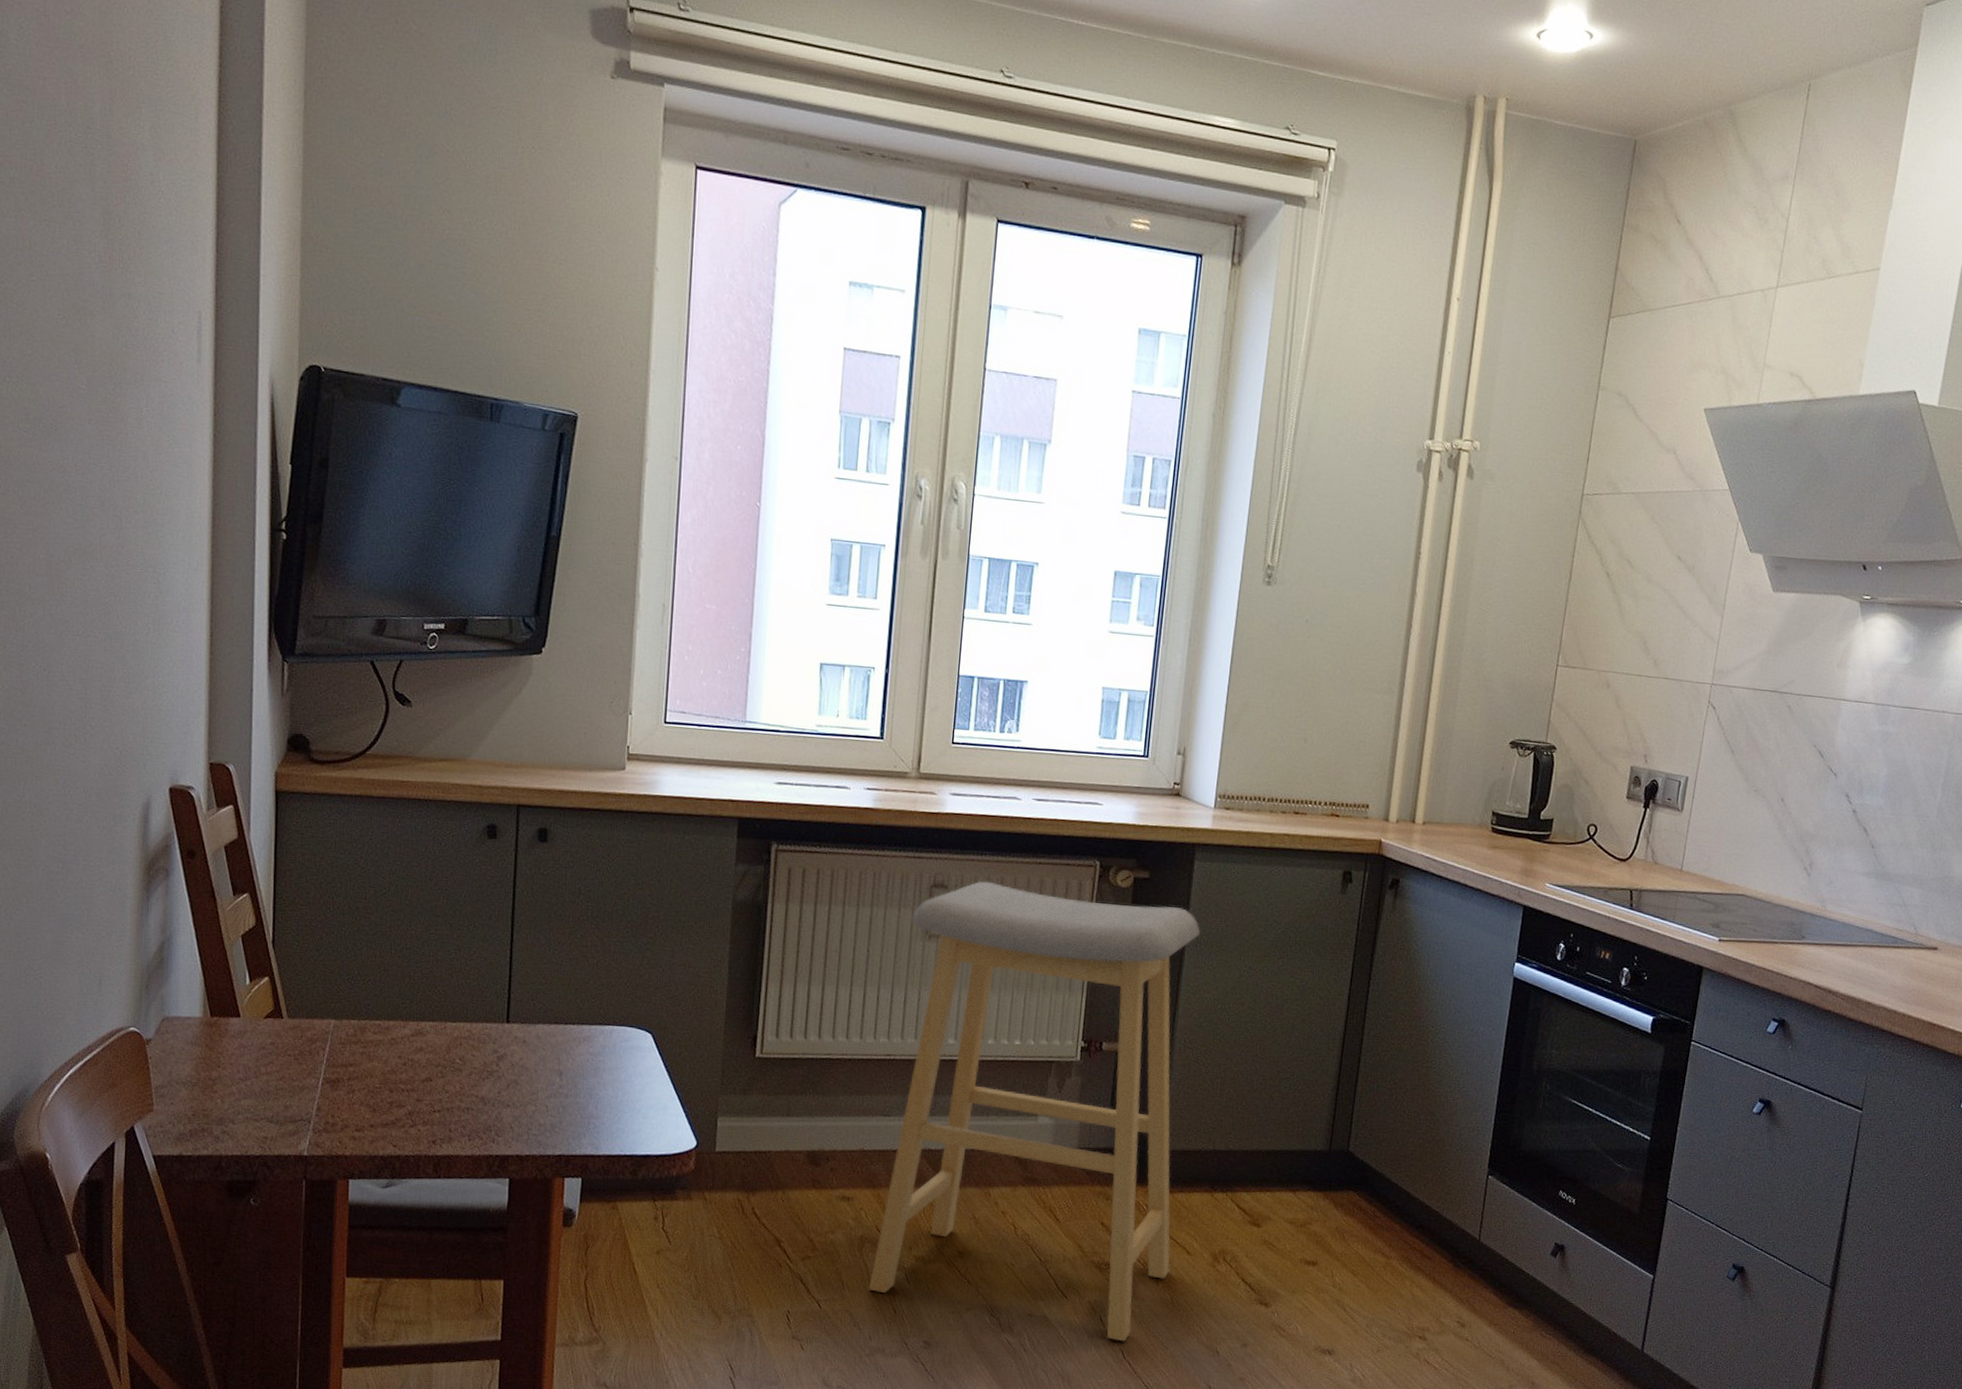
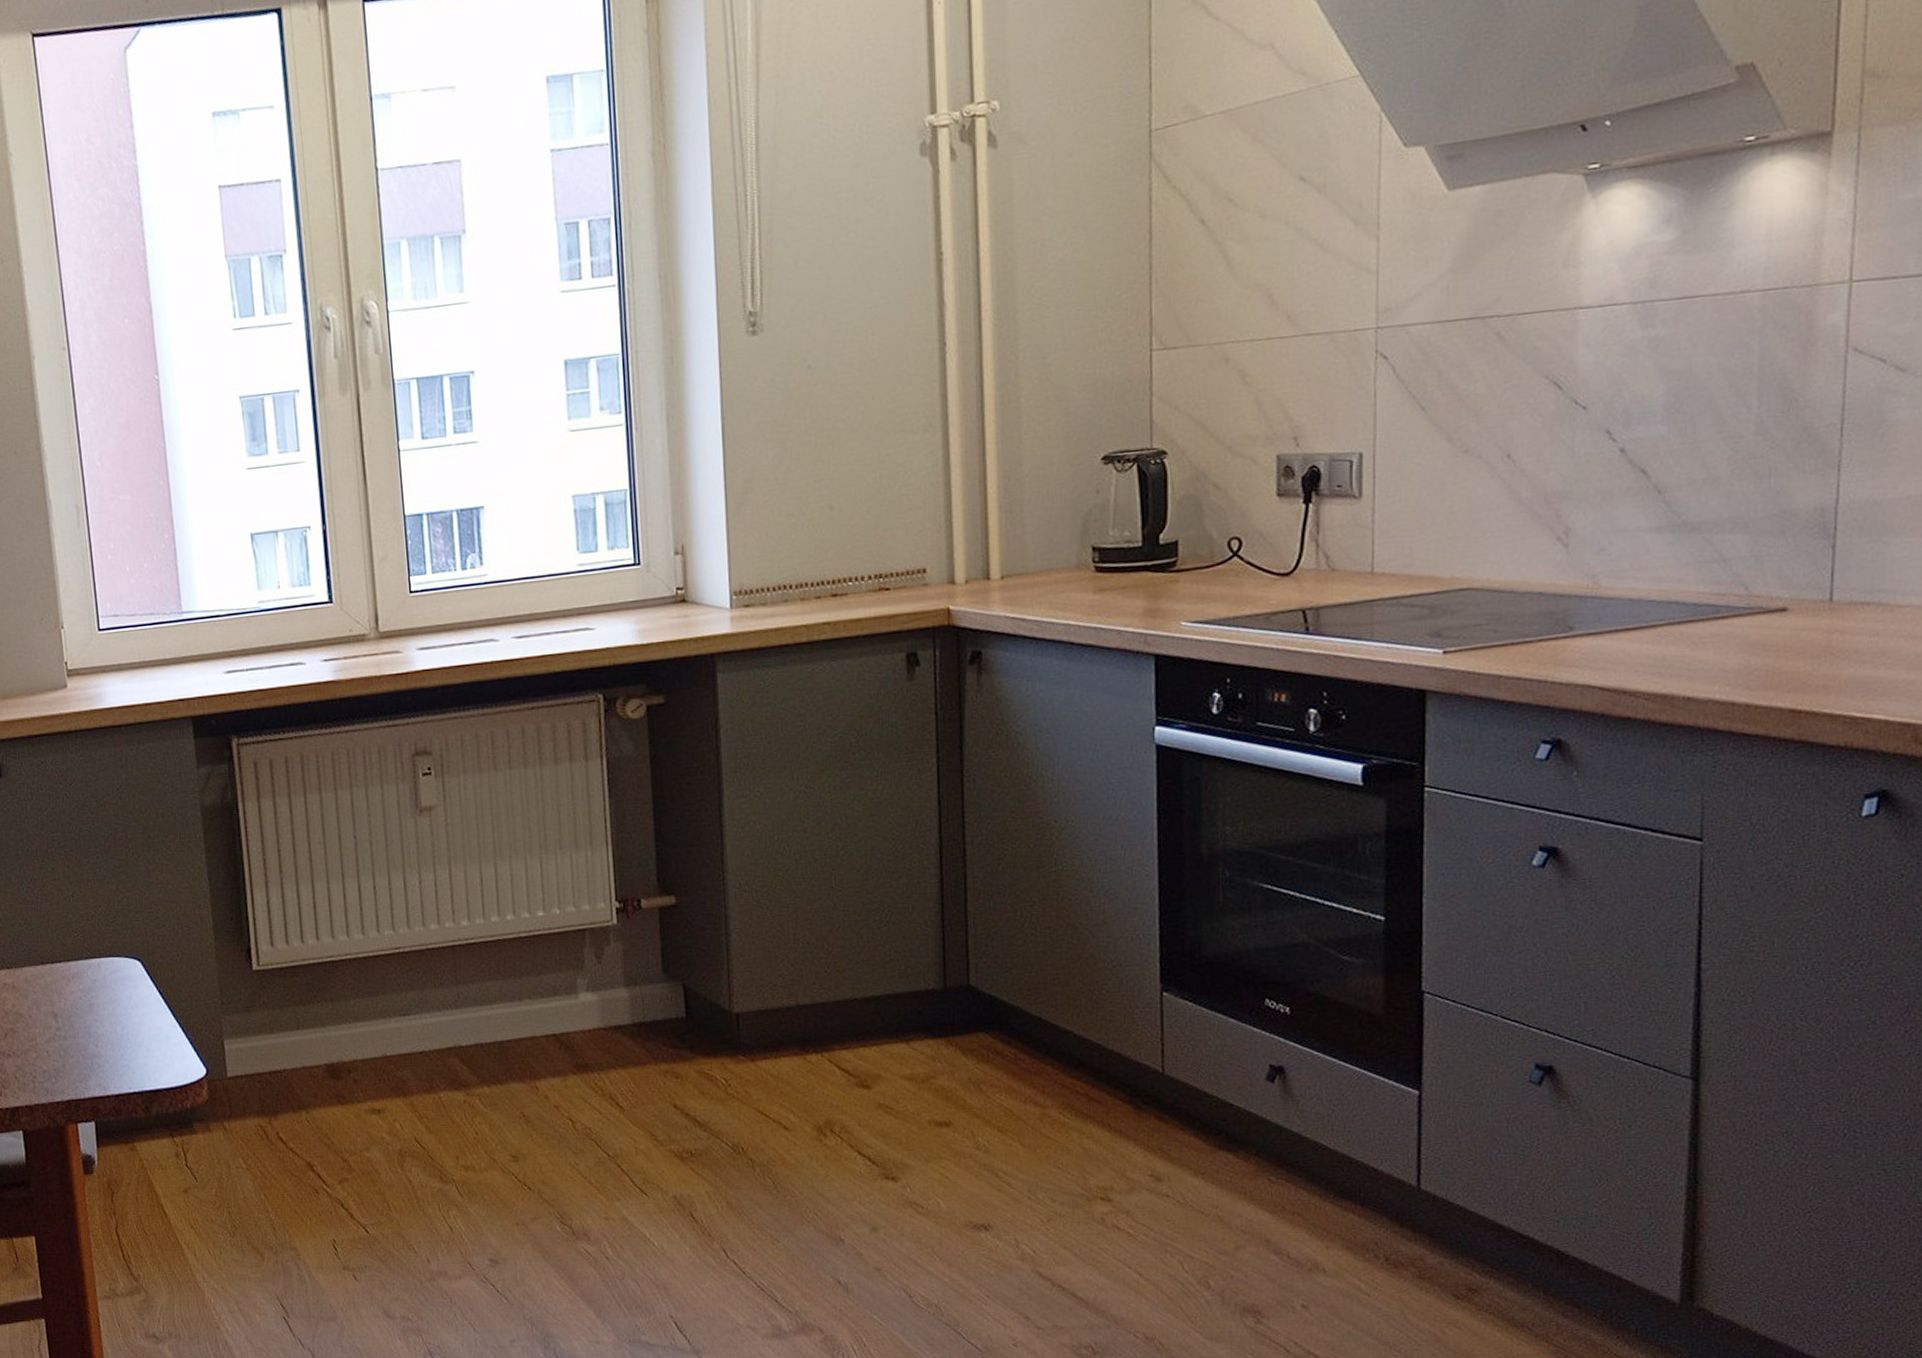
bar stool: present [868,880,1200,1342] -> none [397,731,767,1239]

